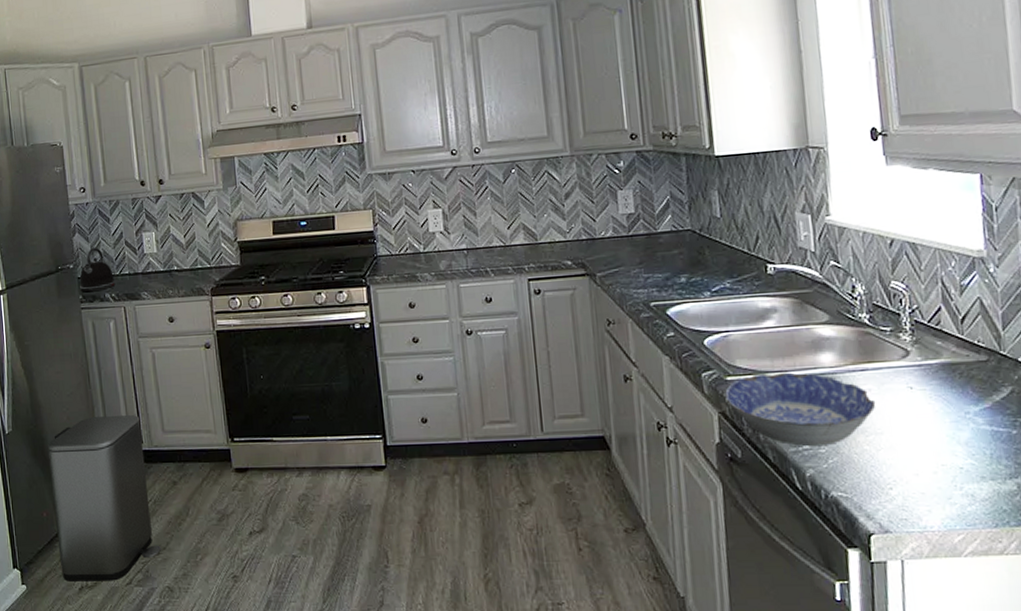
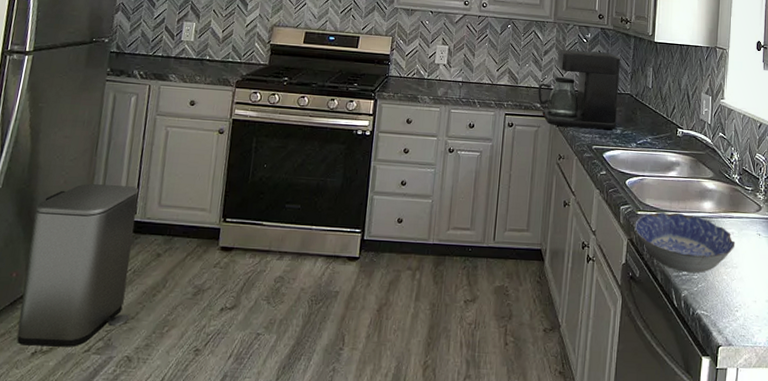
kettle: present [79,247,116,293] -> none [109,26,147,68]
coffee maker: none [565,181,679,285] -> present [538,49,621,130]

